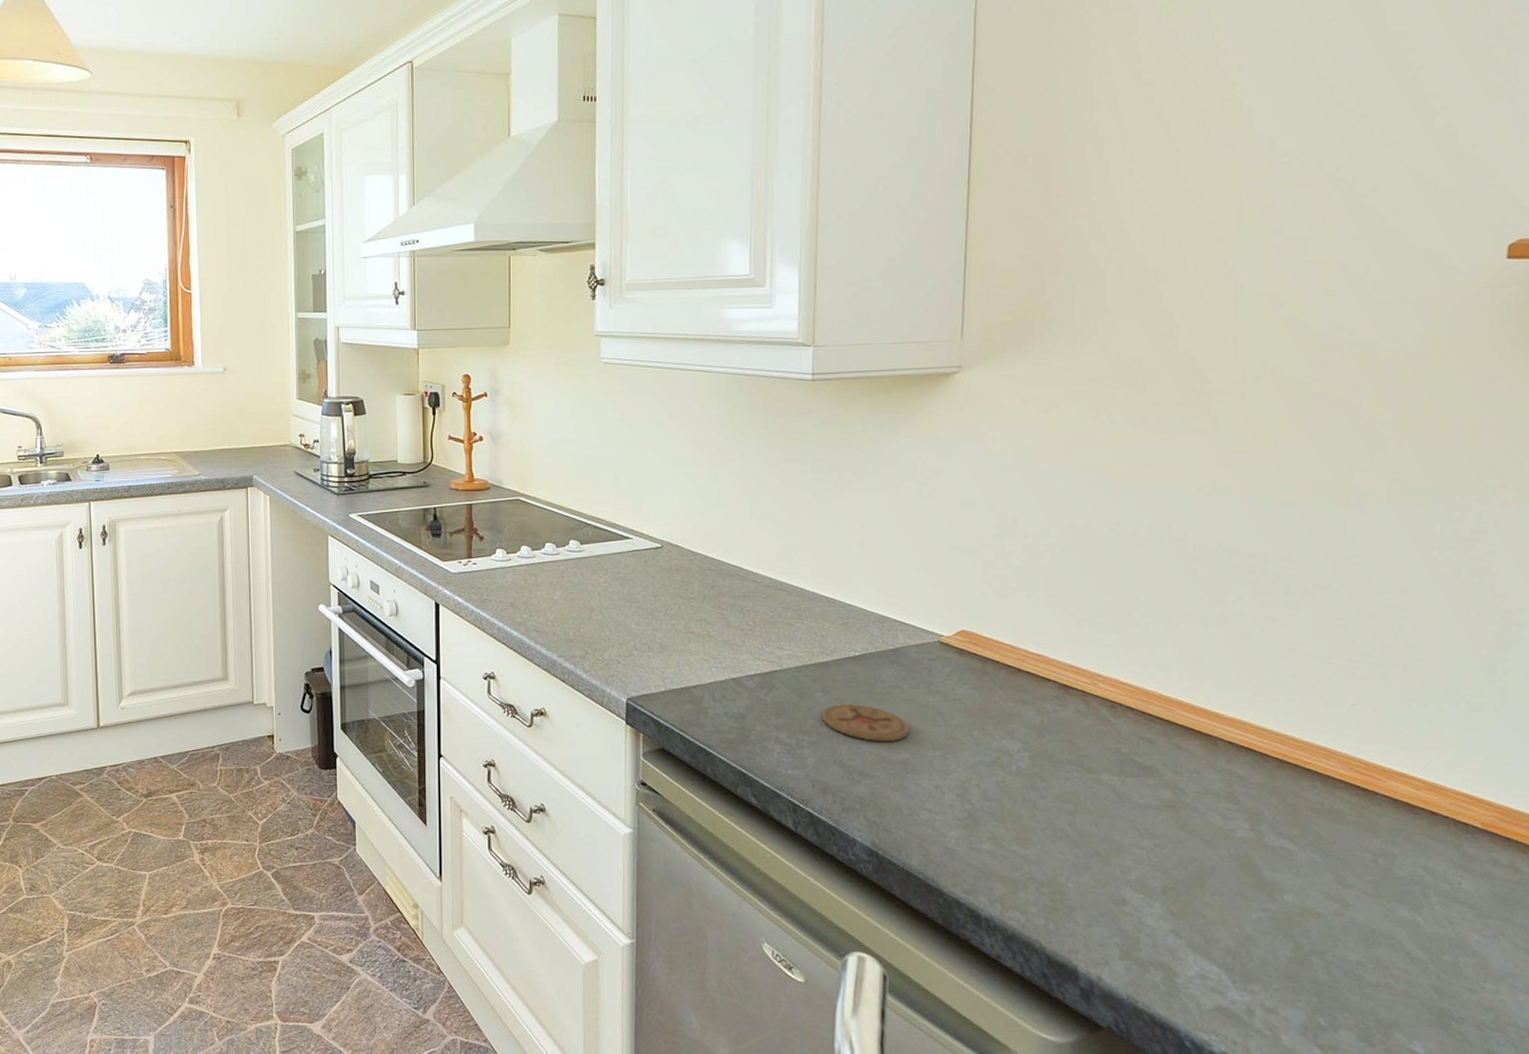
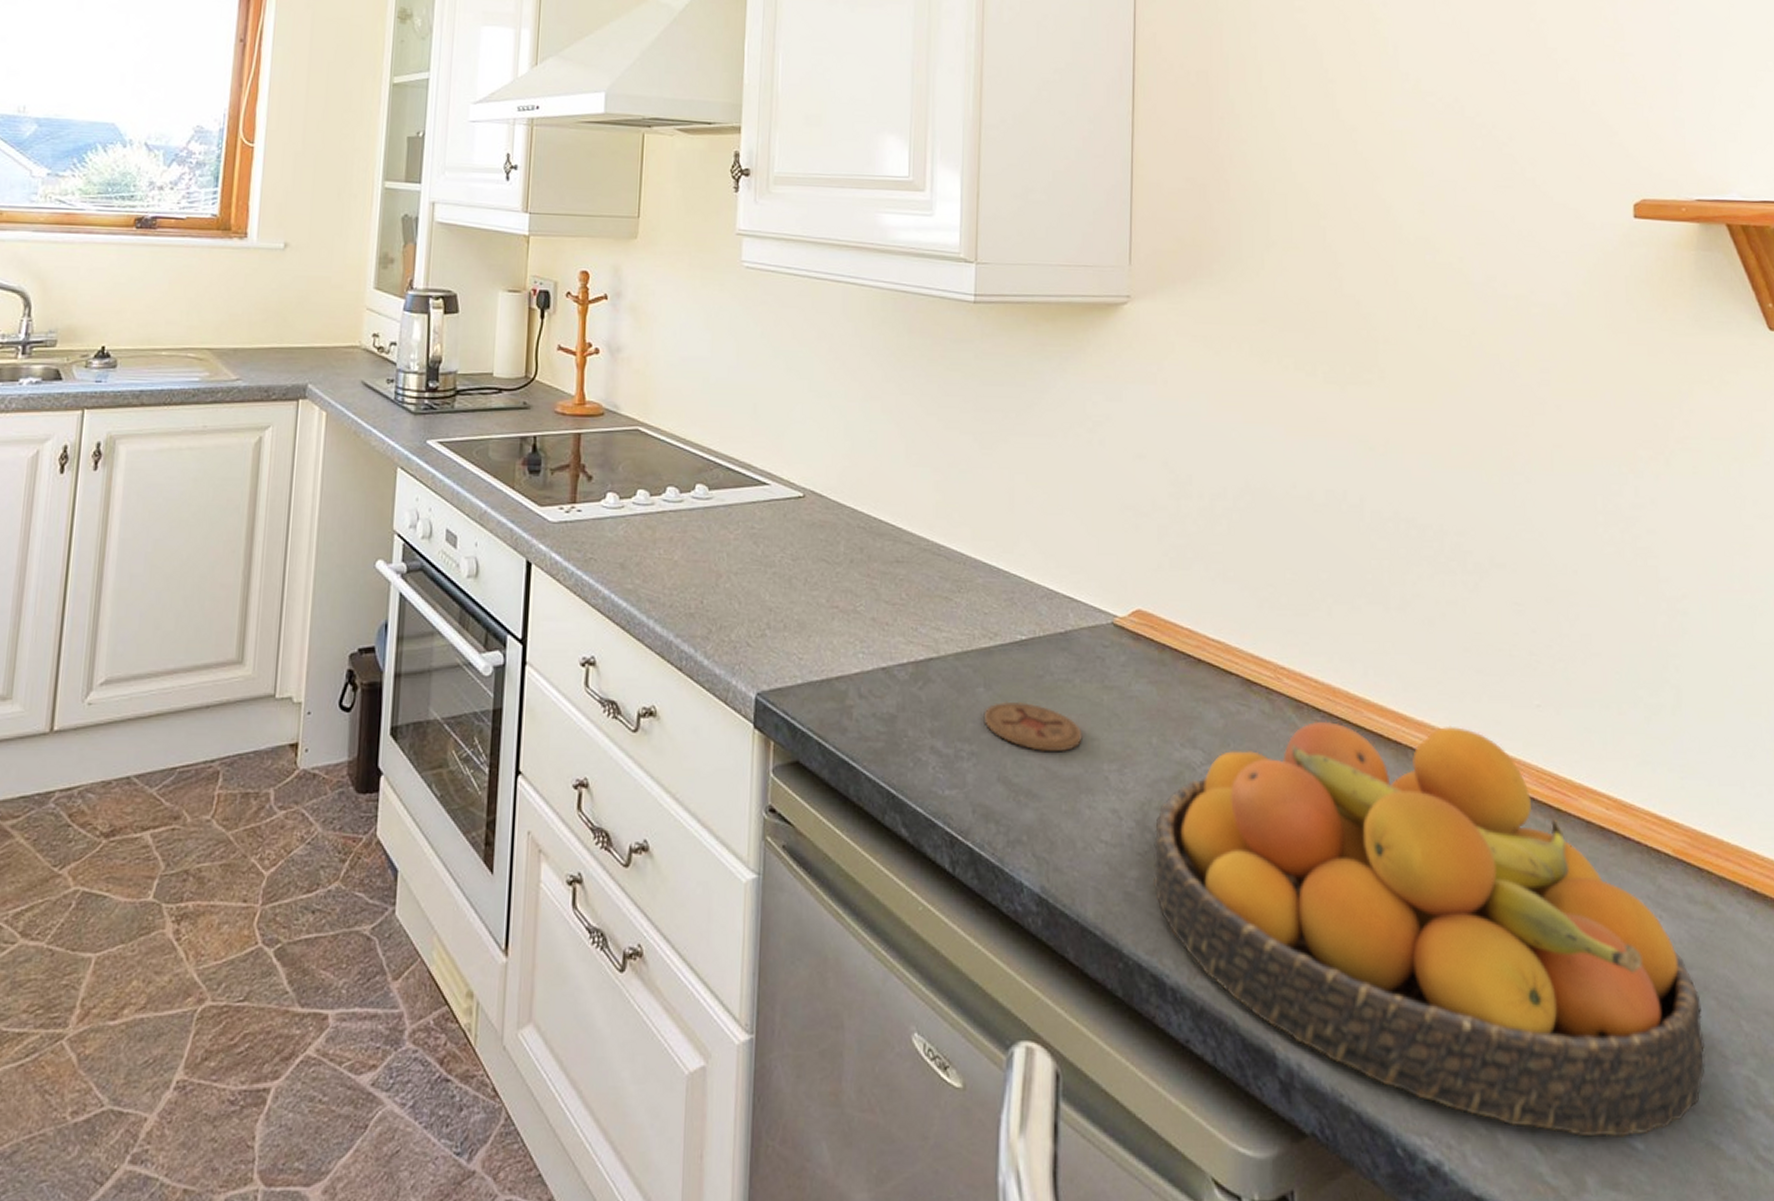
fruit bowl: none [972,717,1496,1043] -> present [1154,721,1706,1138]

